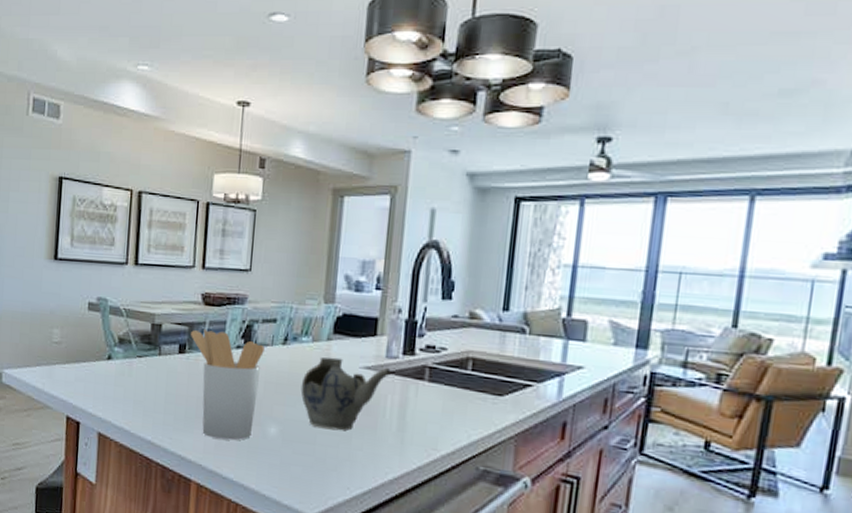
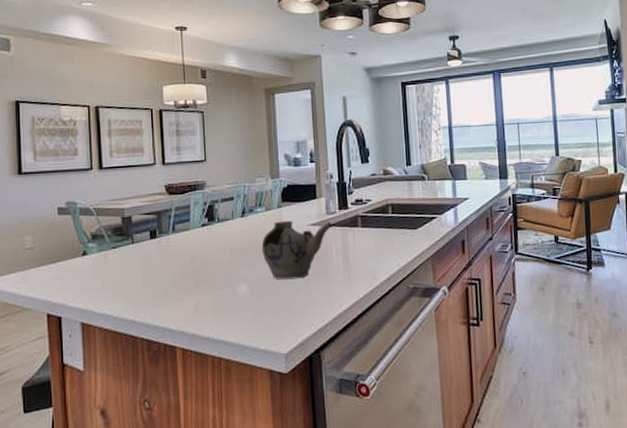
utensil holder: present [191,328,264,441] -> none [159,214,226,306]

